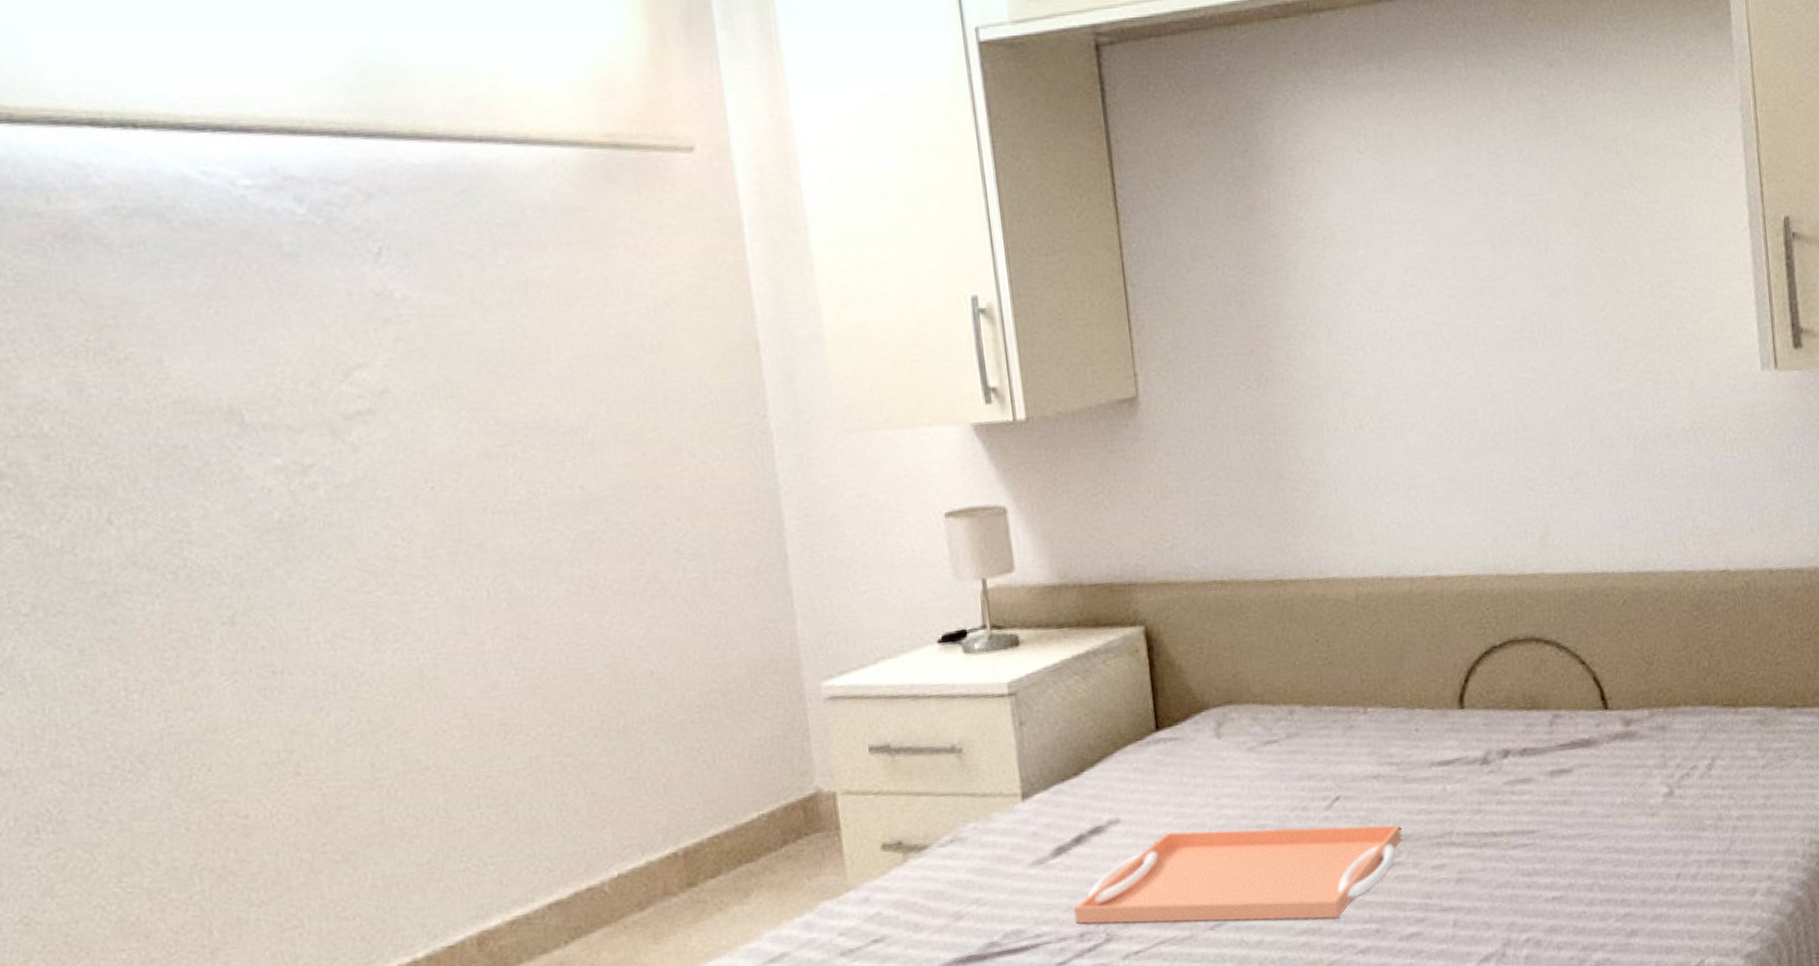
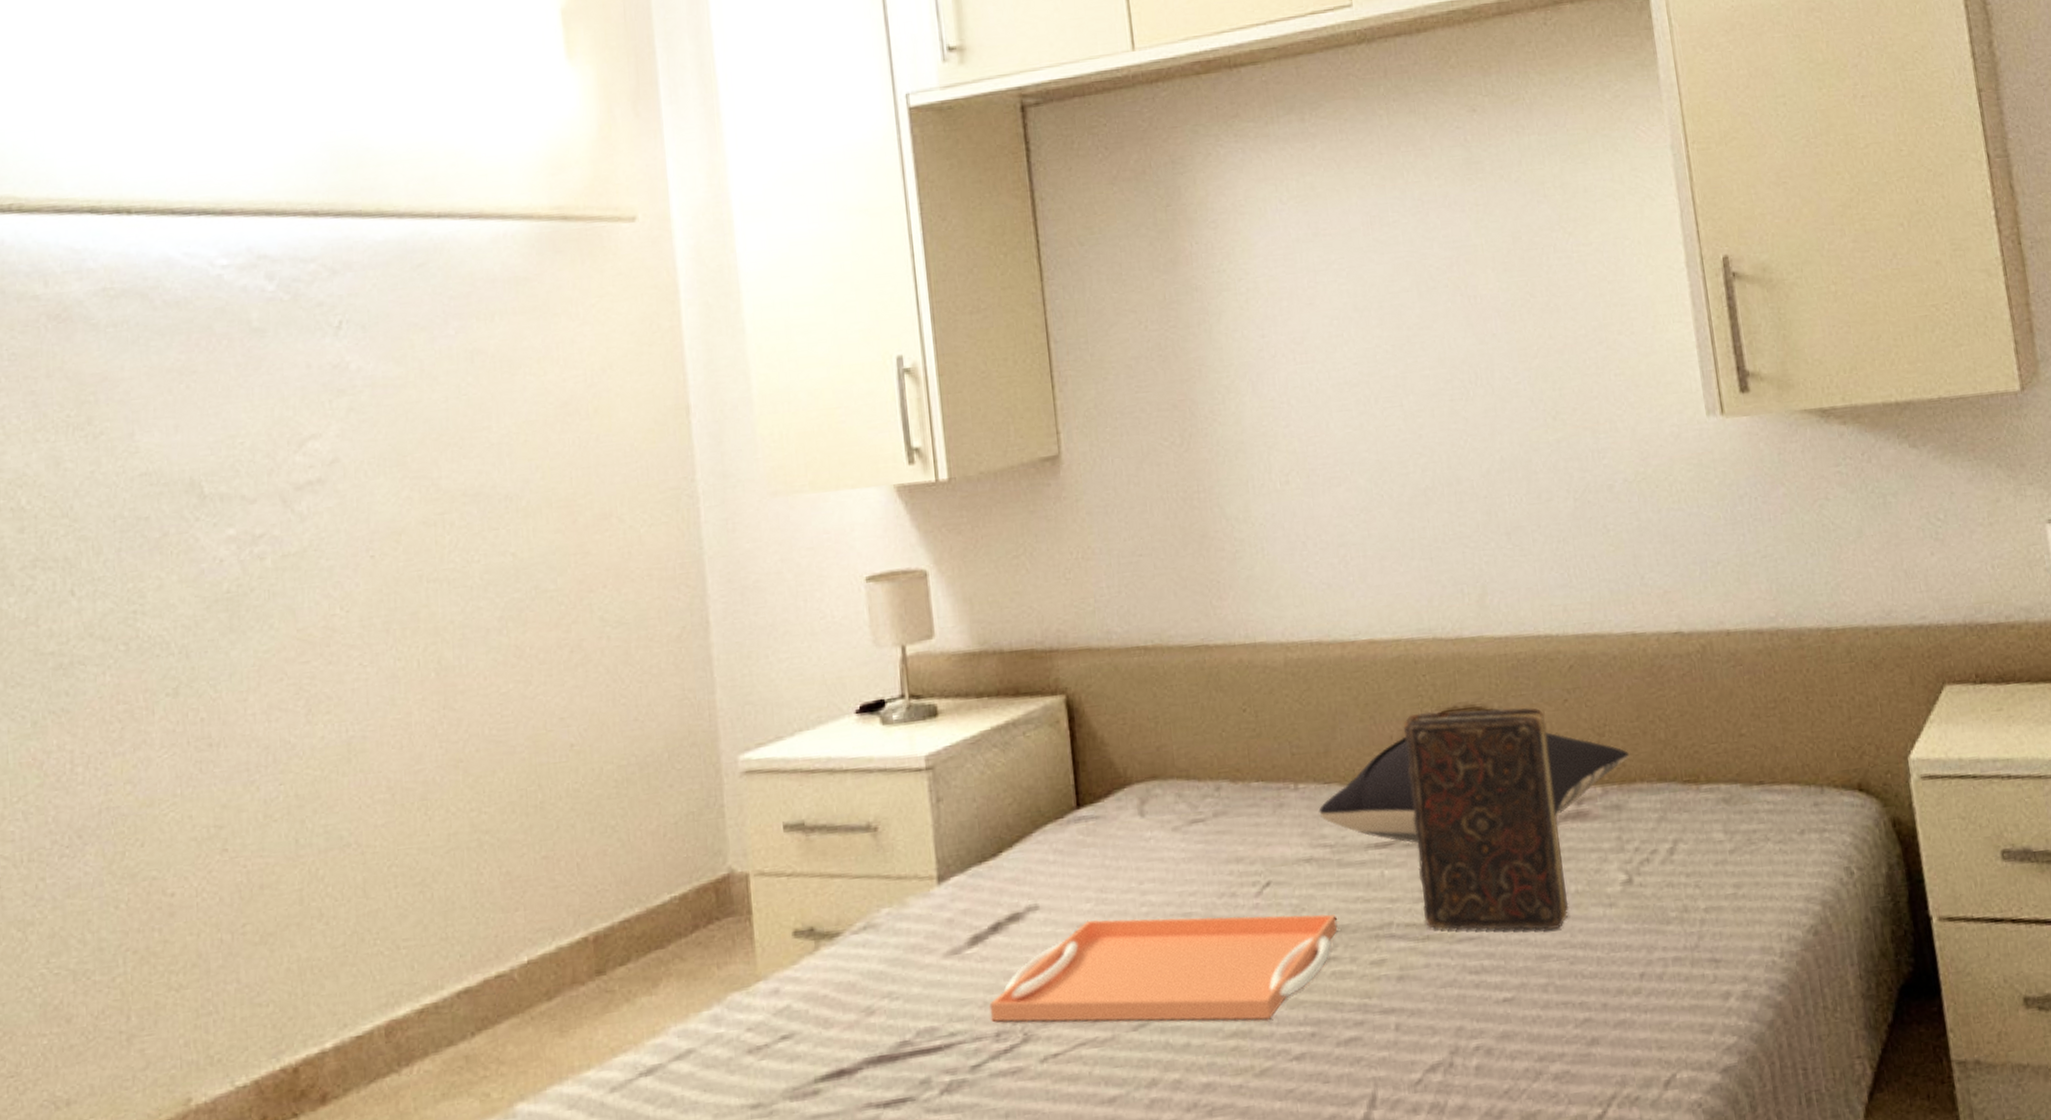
pillow: none [1386,661,1675,761] -> present [1319,732,1629,844]
book: none [1466,638,1615,838] -> present [1403,707,1569,931]

